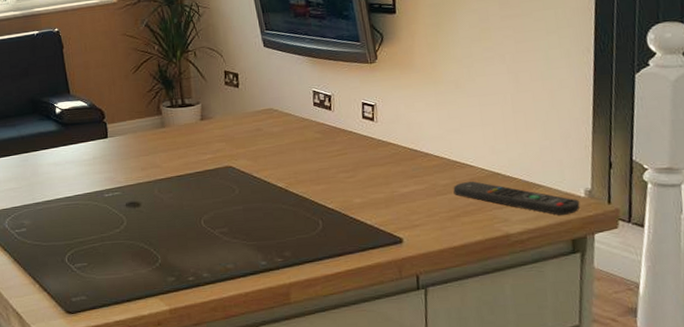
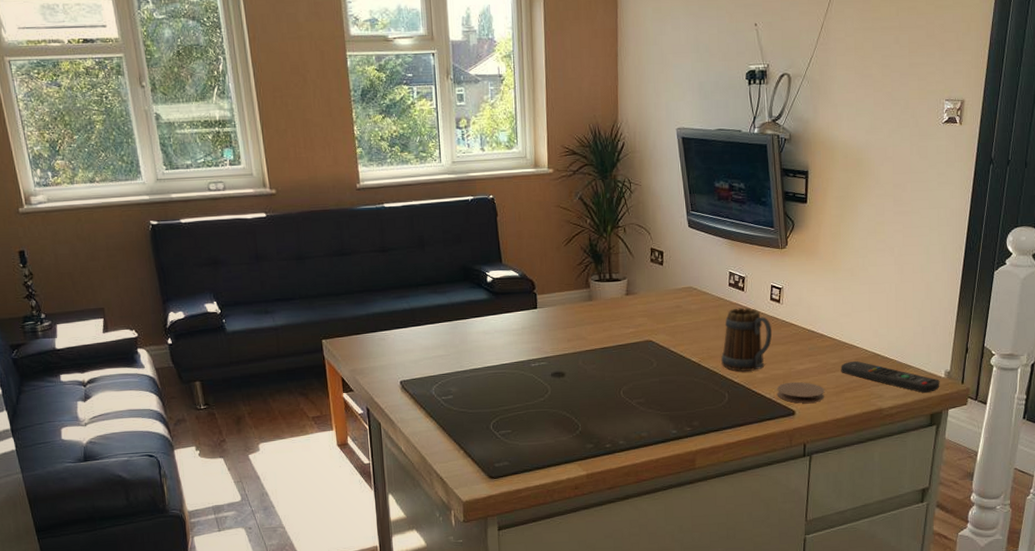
mug: none [311,128,368,197] -> present [721,307,772,372]
coaster: none [378,206,437,230] -> present [776,381,825,403]

